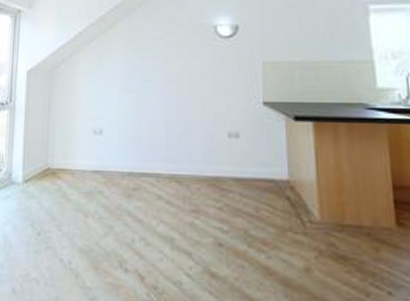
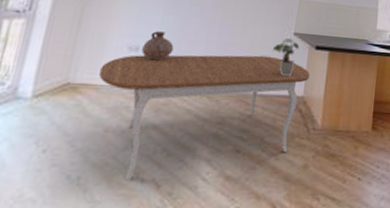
dining table: none [72,132,292,269] -> present [99,55,310,180]
vessel: none [105,112,134,143] -> present [141,31,174,61]
potted plant: none [239,110,273,156] -> present [272,38,300,77]

